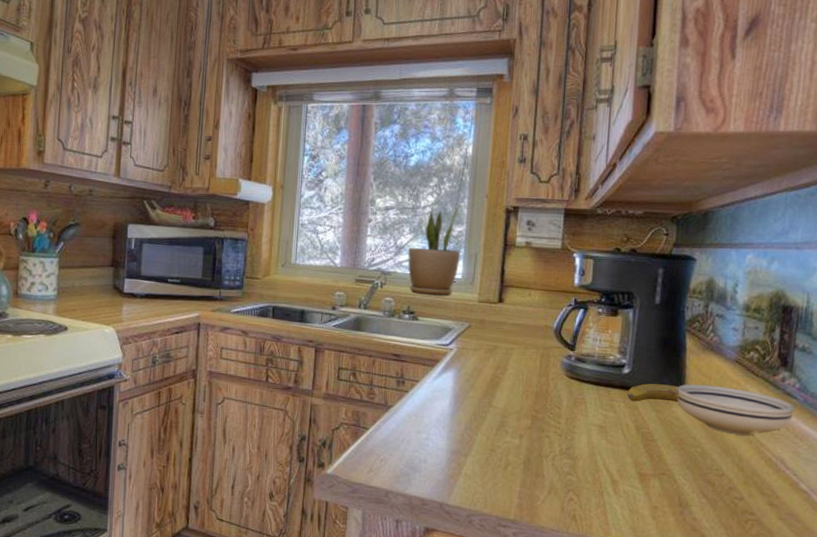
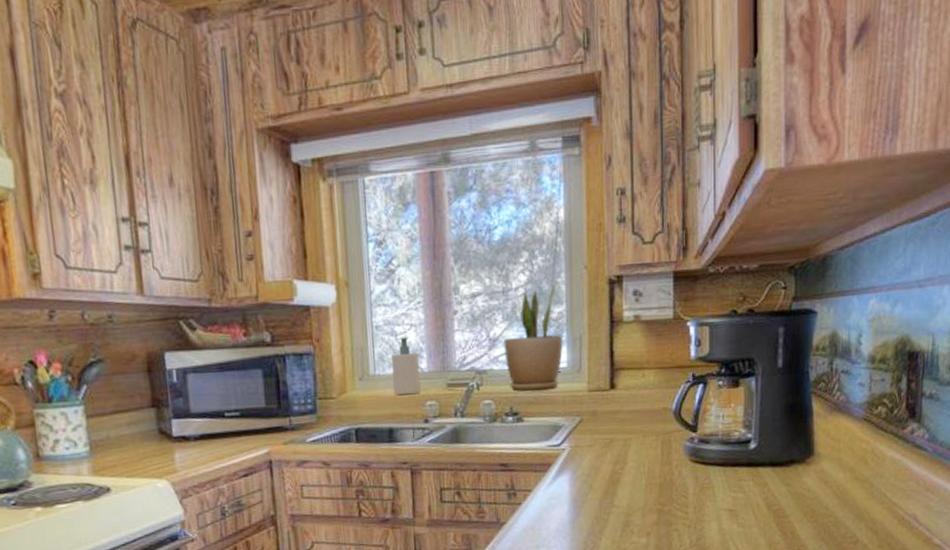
soap bottle: none [309,235,334,285] -> present [391,337,420,396]
fruit: present [626,383,679,402] -> none [755,454,809,478]
bowl: present [676,384,795,436] -> none [806,448,925,498]

